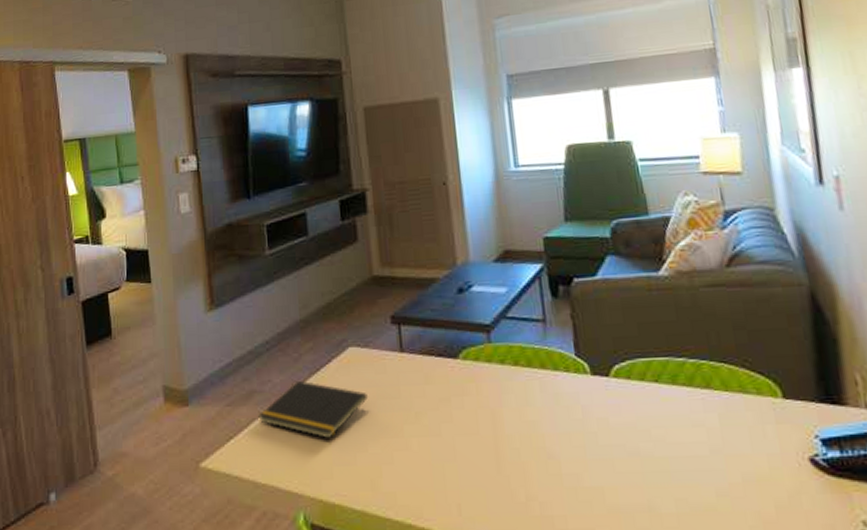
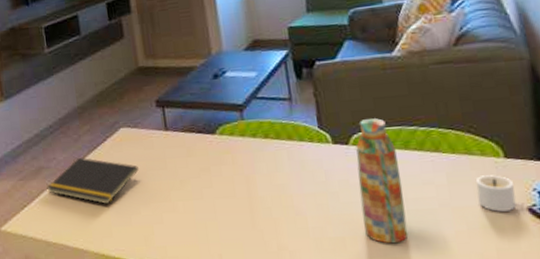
water bottle: none [617,347,676,497] -> present [356,118,409,244]
candle: none [751,418,797,462] -> present [475,175,516,212]

